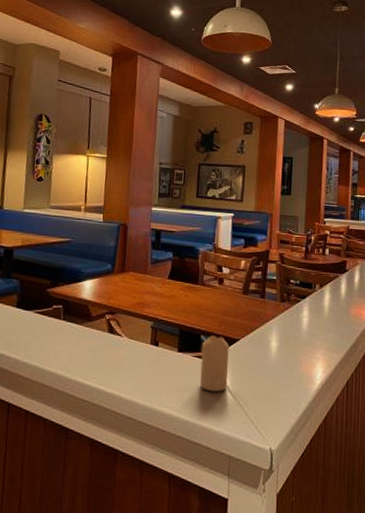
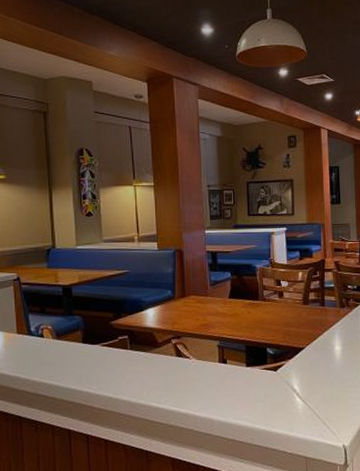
candle: present [199,335,229,392] -> none [269,347,297,400]

